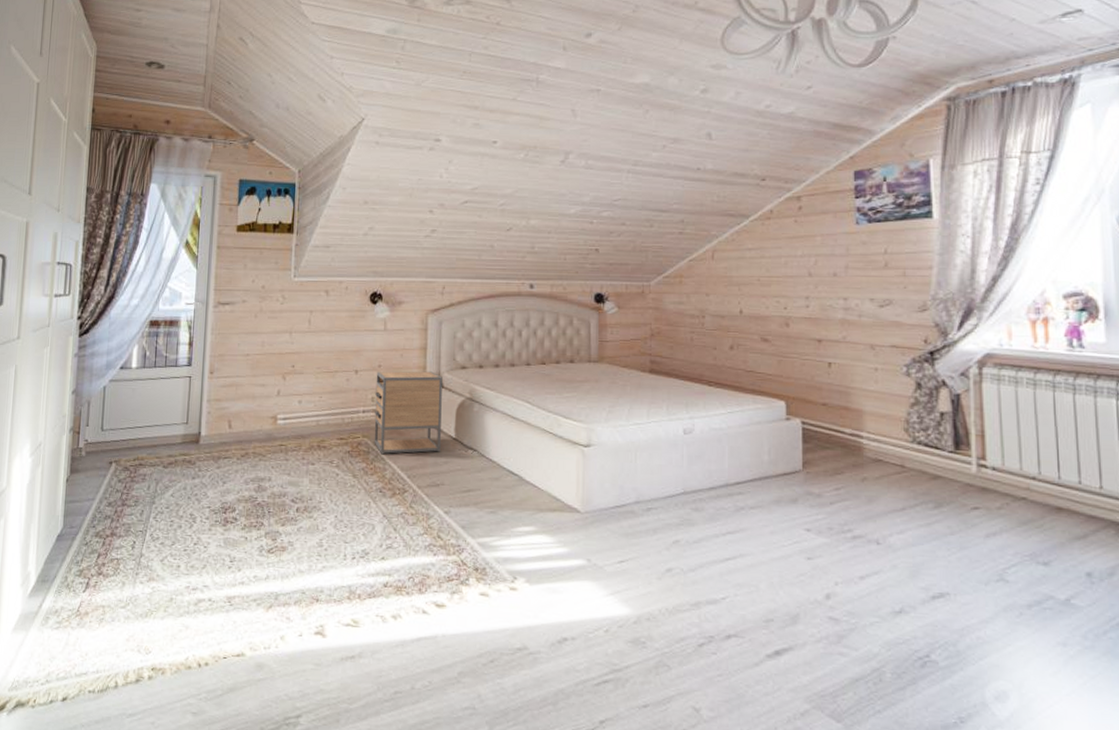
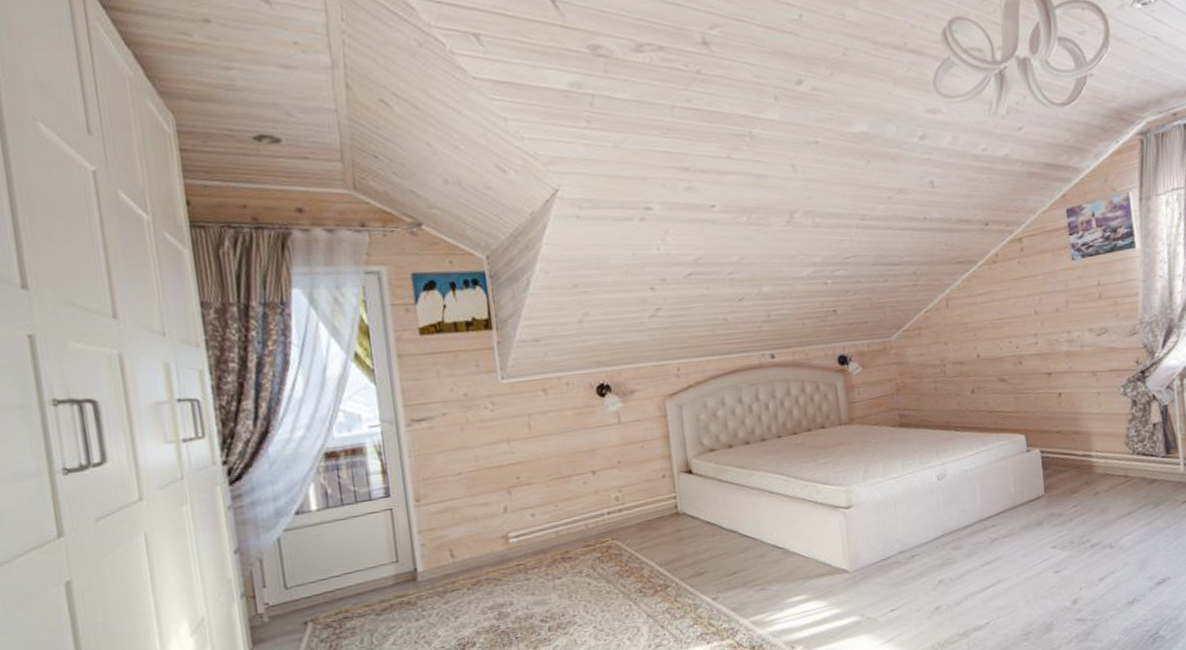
nightstand: present [374,371,442,455] -> none [616,459,699,554]

